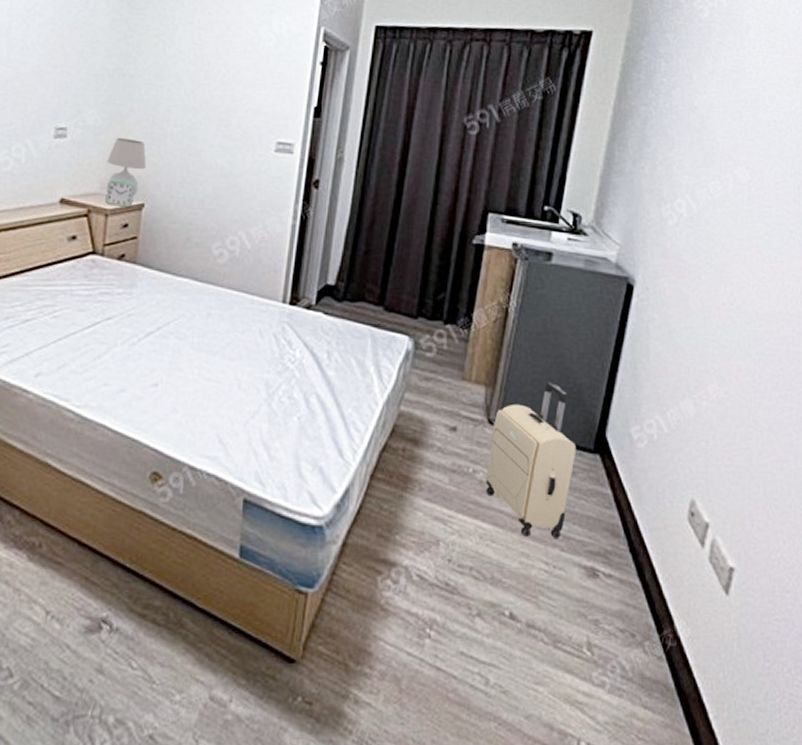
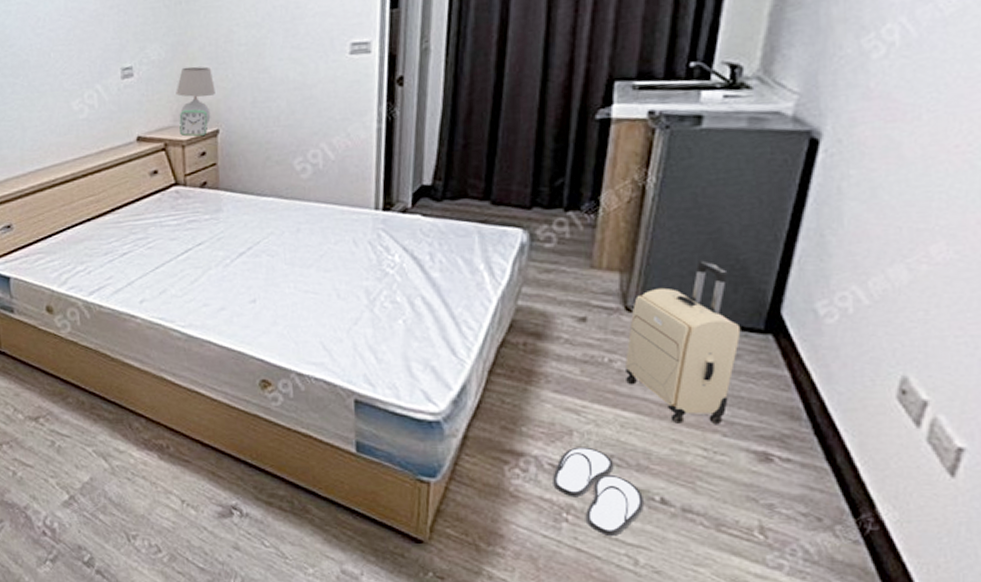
slippers: none [419,557,495,653] -> present [552,447,644,536]

